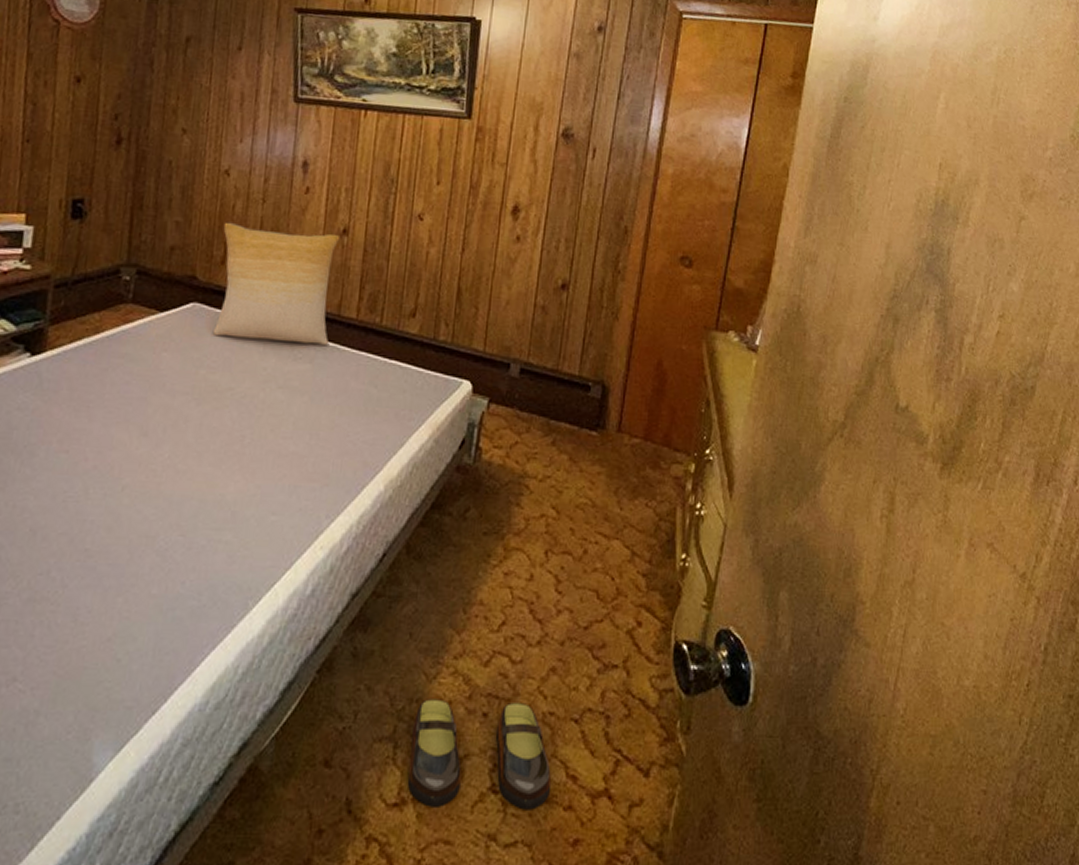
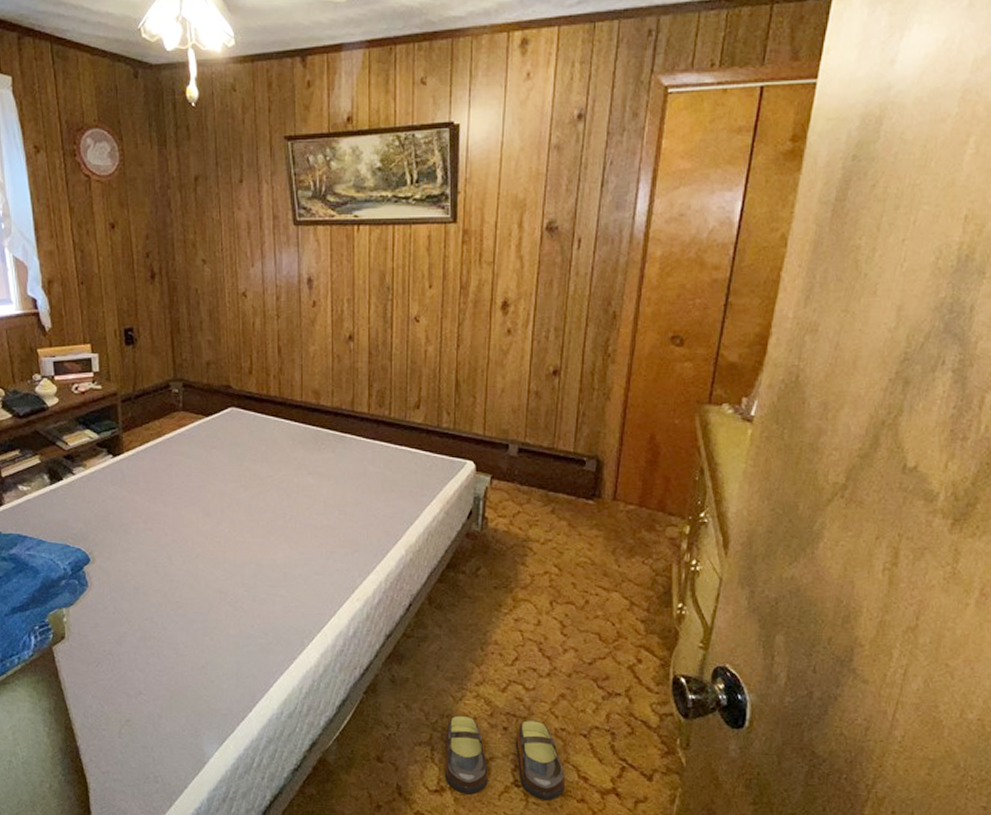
pillow: present [212,222,341,345] -> none [247,337,347,437]

